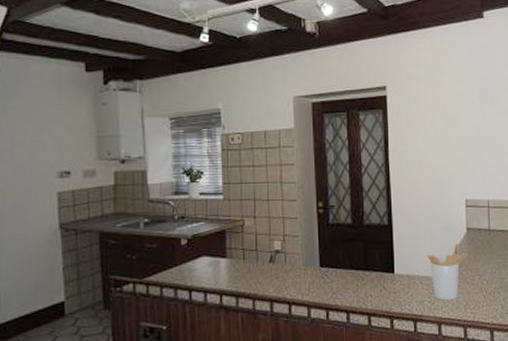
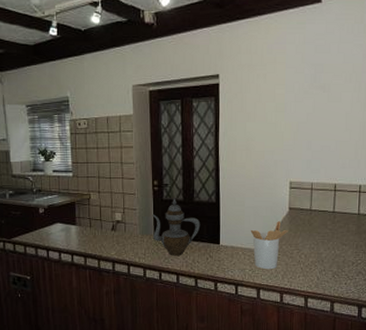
teapot: none [317,221,372,290] -> present [152,198,201,256]

